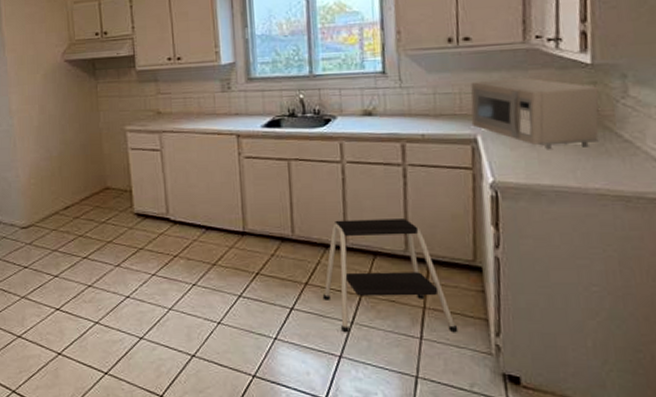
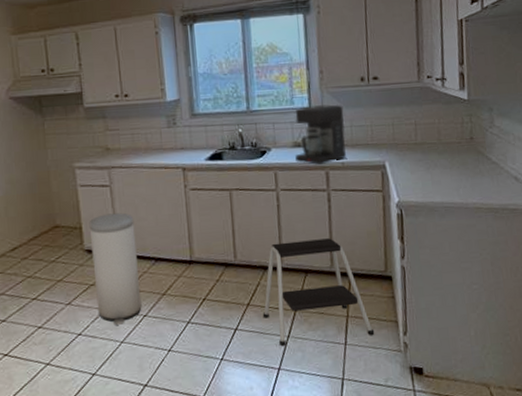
pedal bin: none [139,178,191,291] -> present [89,212,142,325]
coffee maker: none [365,68,427,137] -> present [295,104,346,166]
microwave: present [470,77,599,149] -> none [379,111,475,171]

